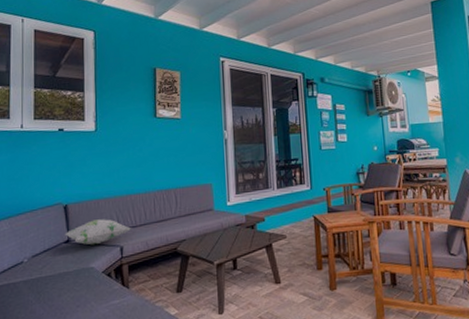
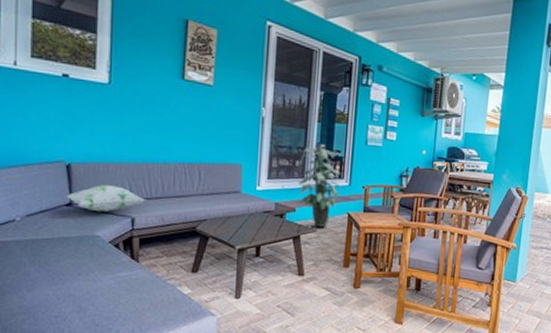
indoor plant: none [264,155,303,233] -> present [298,144,342,227]

